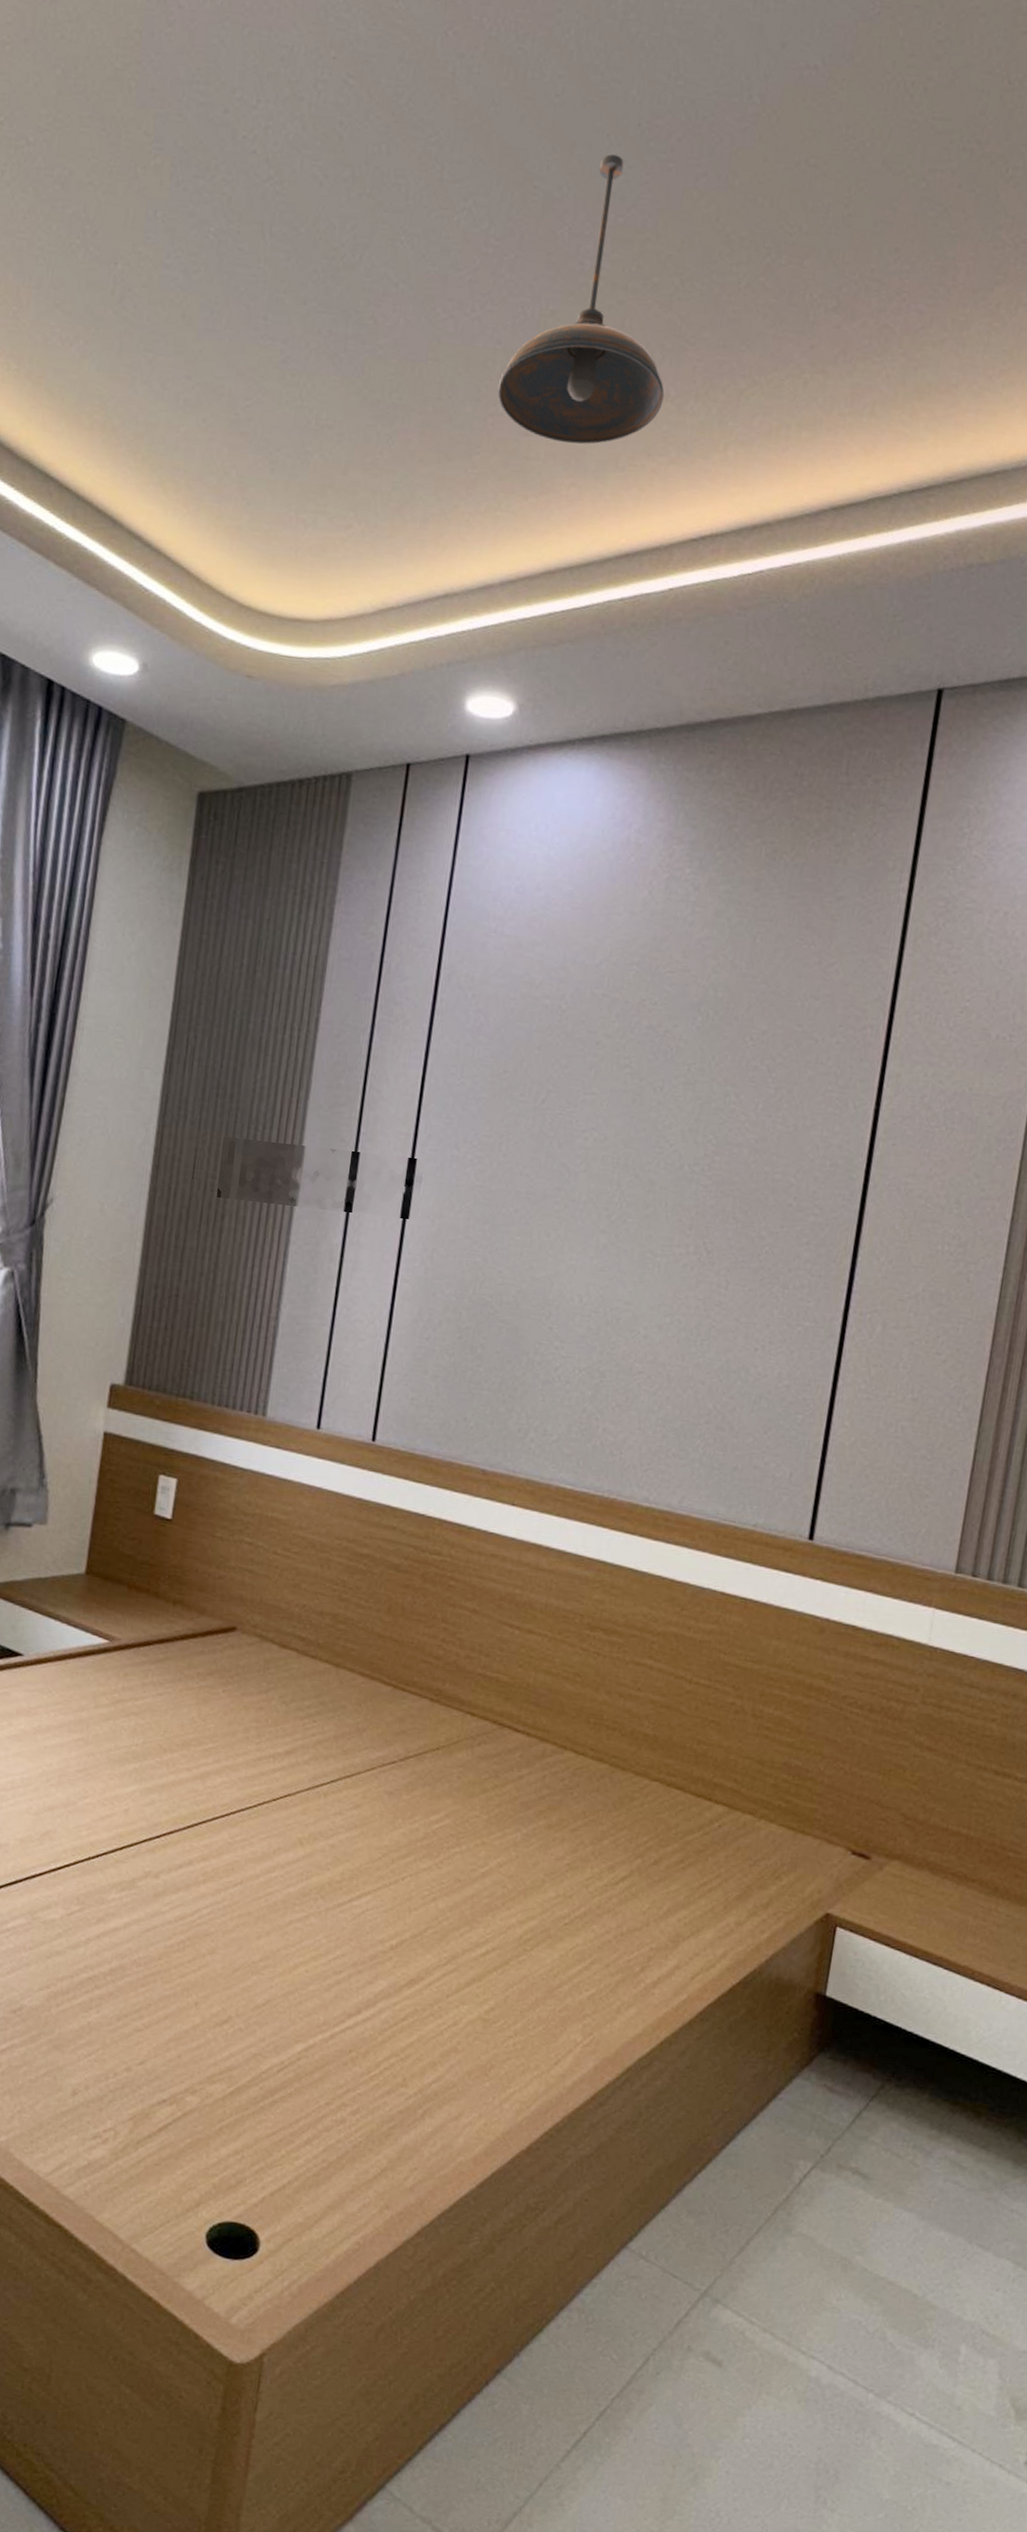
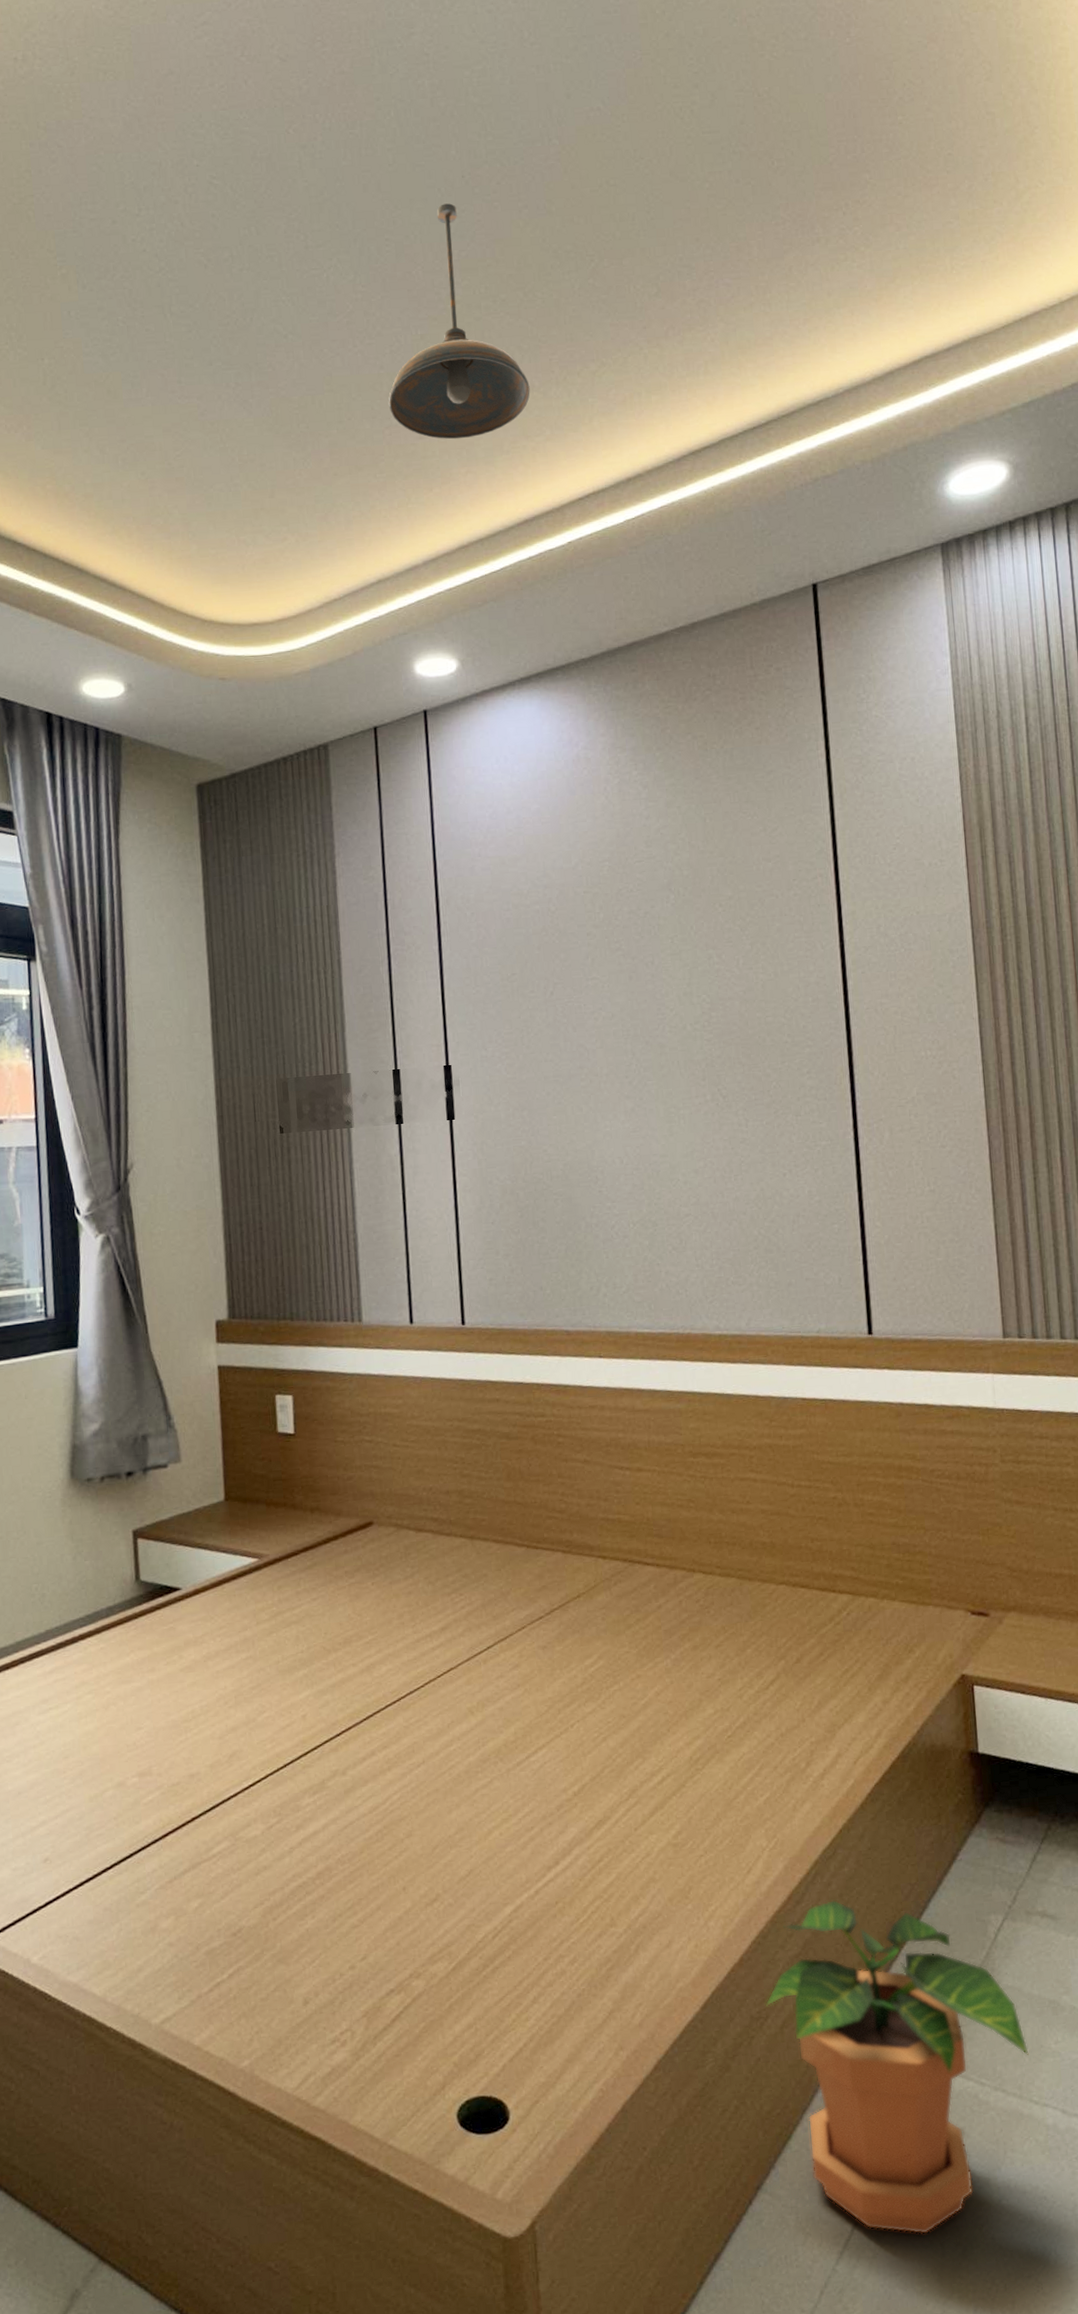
potted plant: none [545,2109,808,2453] -> present [766,1900,1029,2234]

